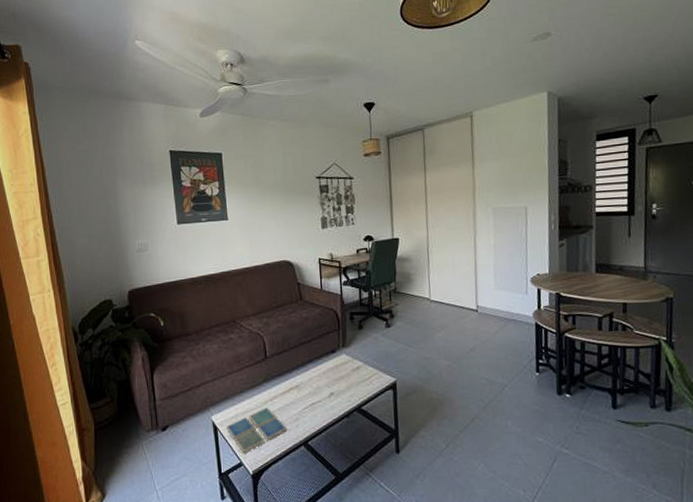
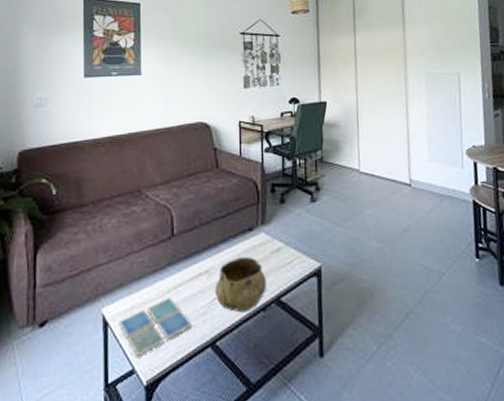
decorative bowl: none [304,373,349,419] -> present [214,256,266,313]

